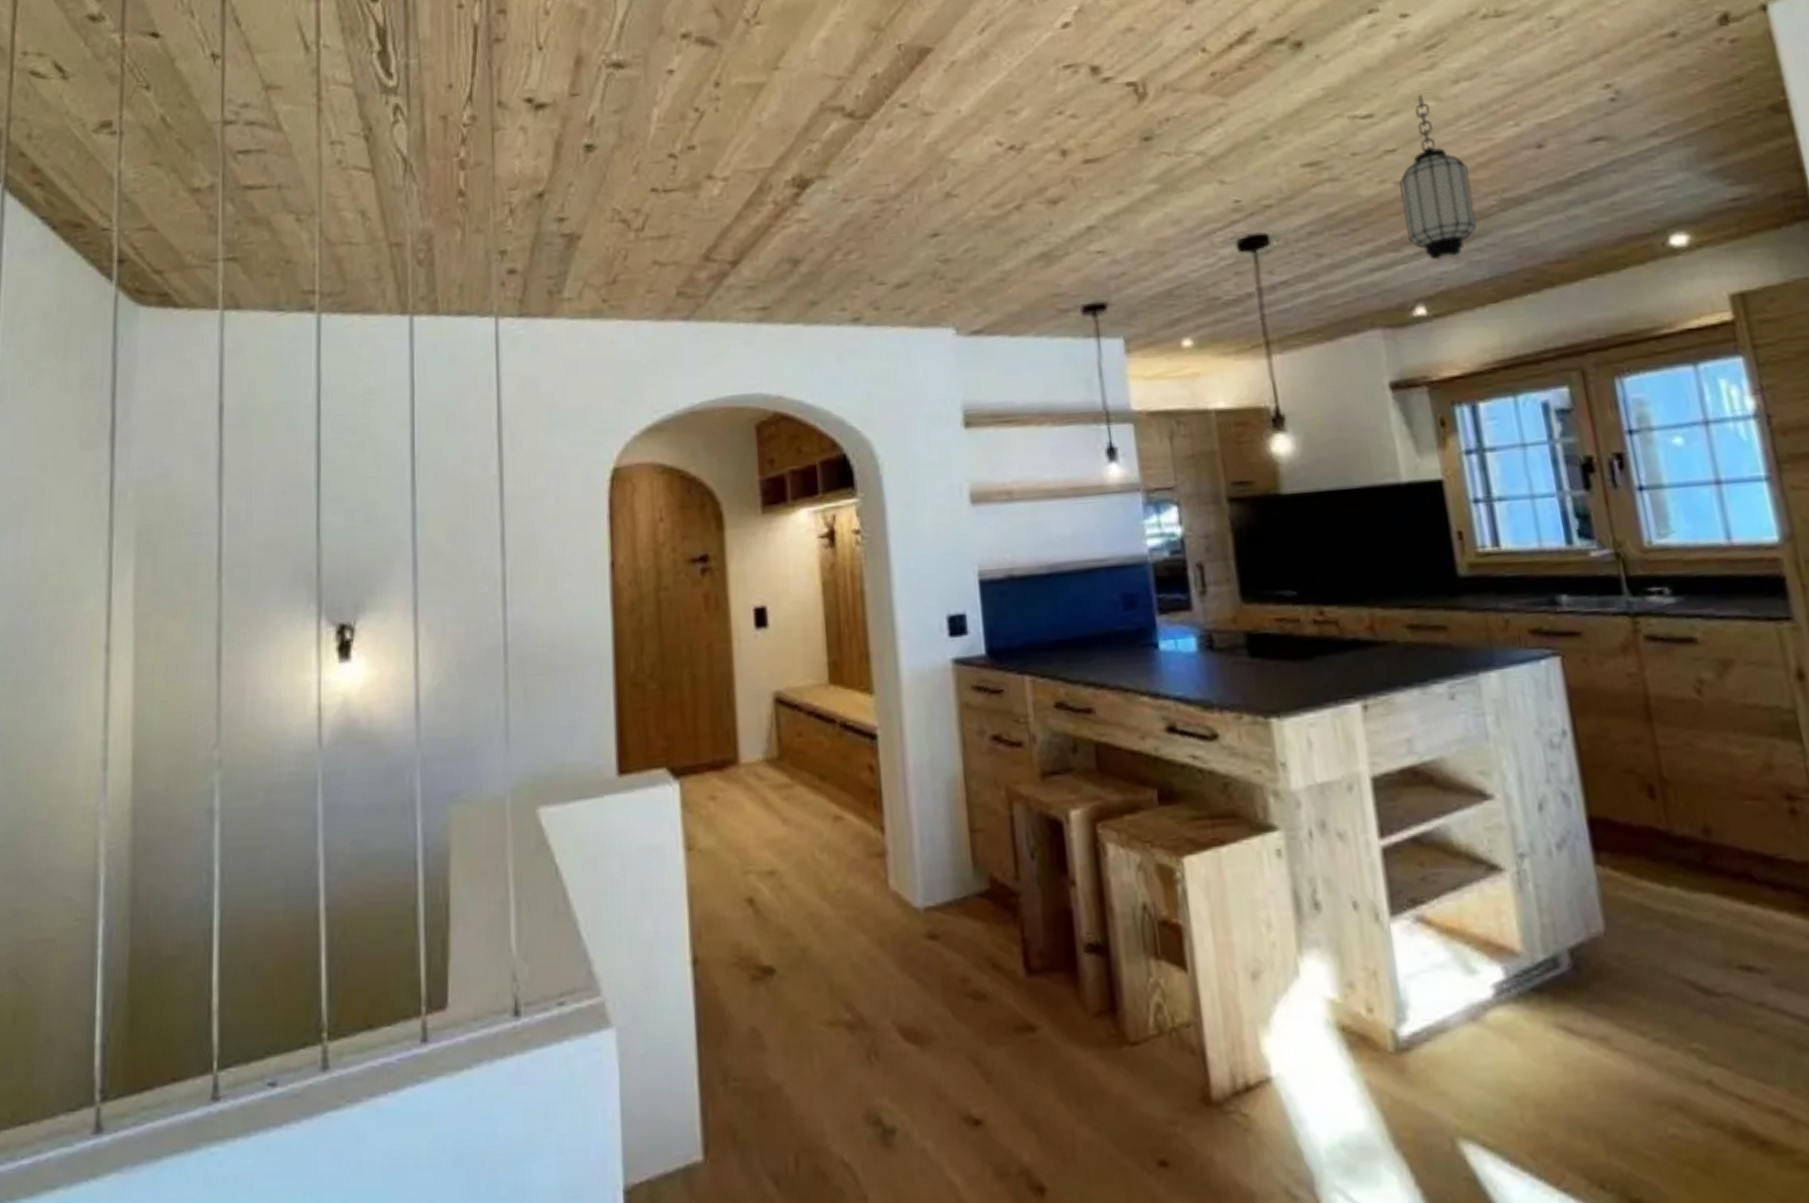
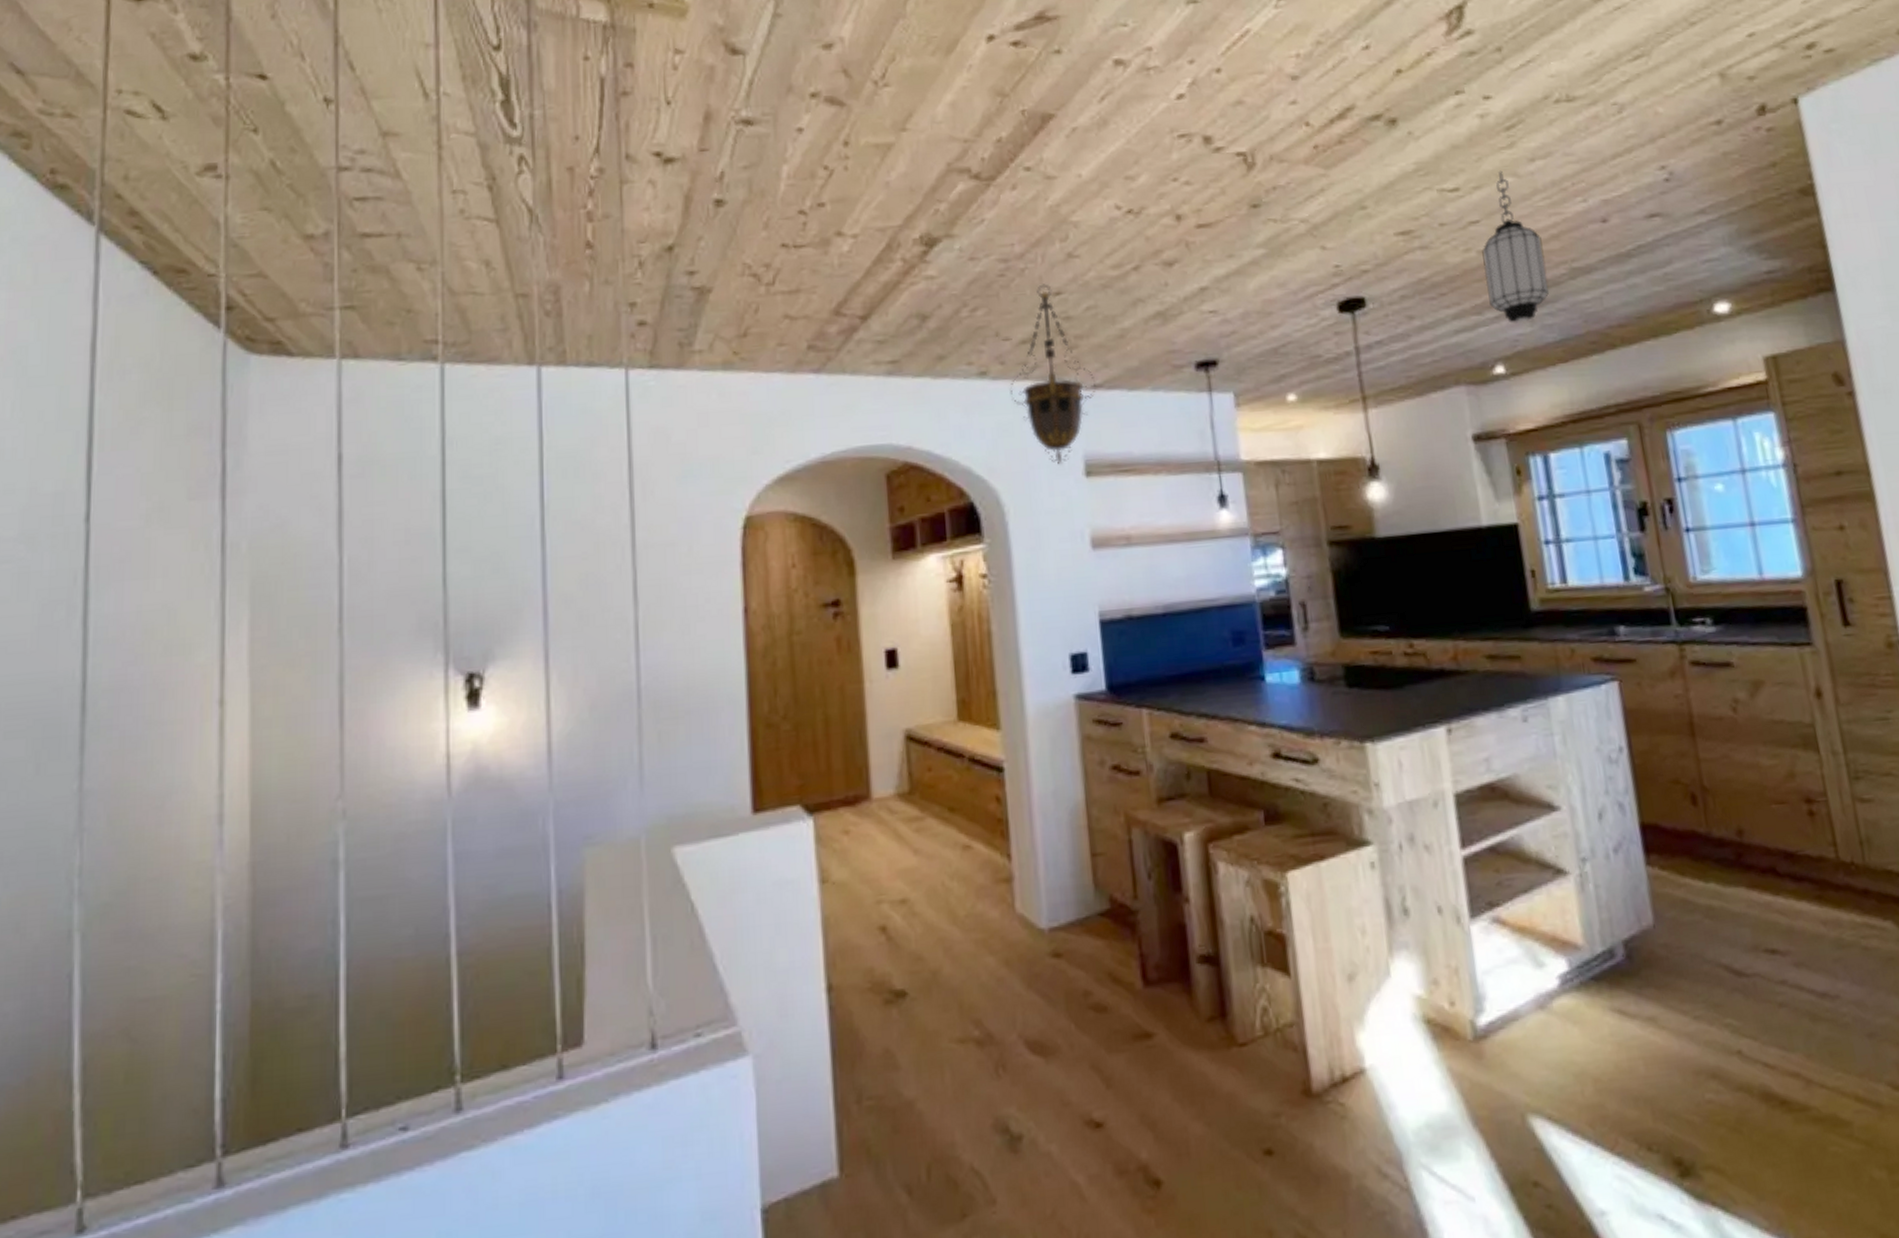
hanging lantern: none [884,225,976,415] -> present [1009,284,1097,465]

